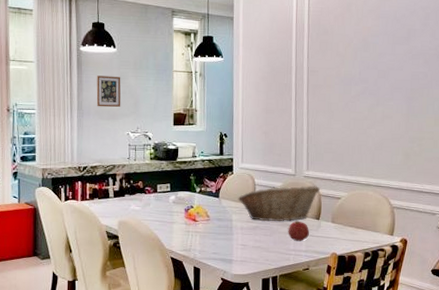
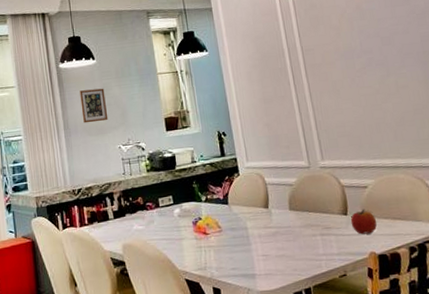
fruit basket: present [238,185,320,222] -> none [249,176,342,225]
fruit: present [288,220,309,242] -> none [312,219,339,244]
apple: none [321,216,342,238] -> present [350,209,377,235]

